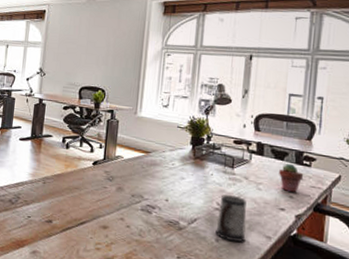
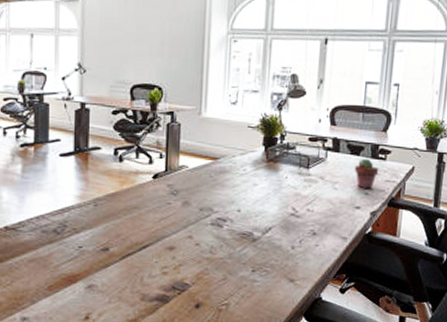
mug: present [215,194,247,243] -> none [291,198,323,247]

